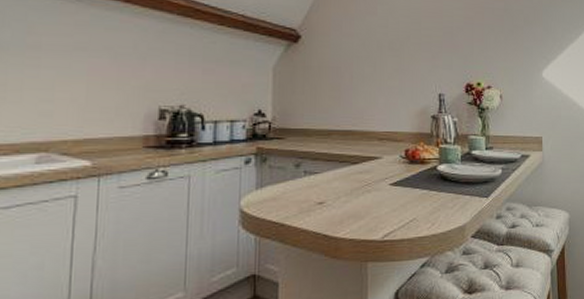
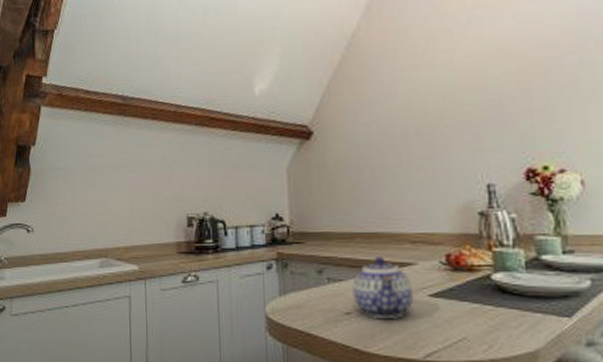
teapot: none [326,151,377,206] -> present [352,256,413,318]

